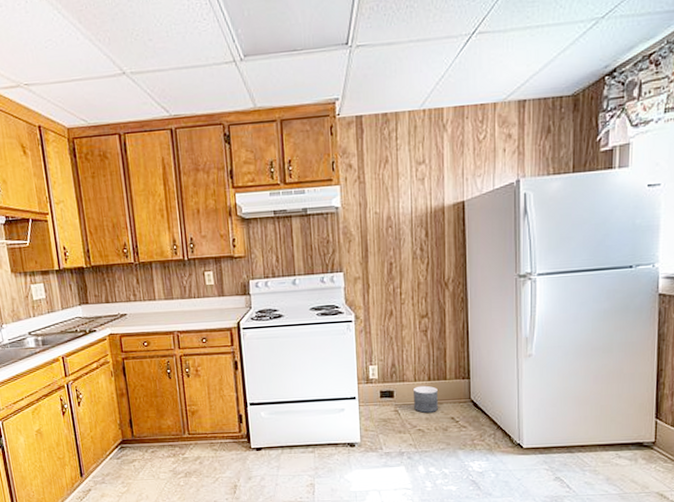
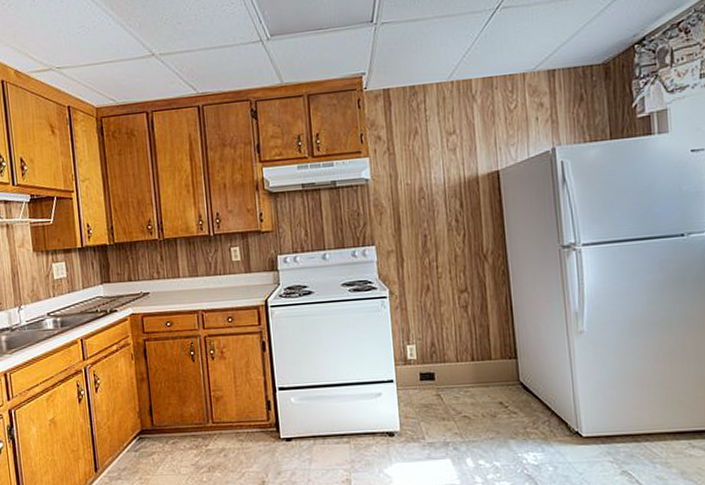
planter: present [414,385,438,413] -> none [456,366,484,397]

